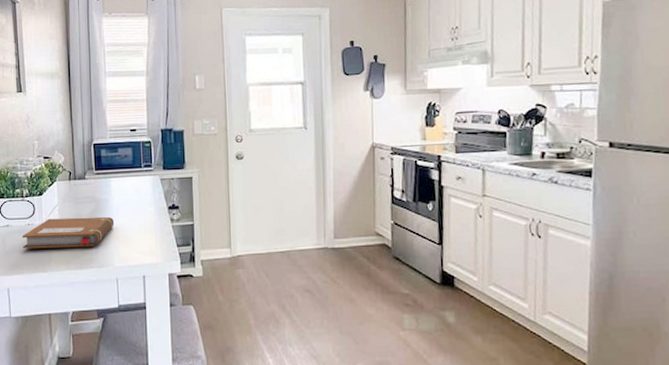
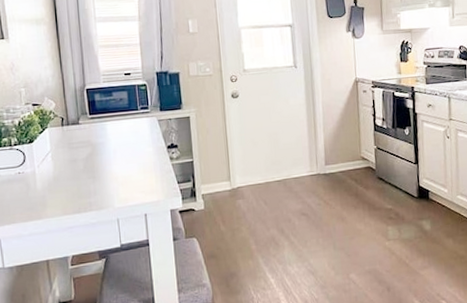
notebook: present [22,216,115,249] -> none [12,160,113,198]

